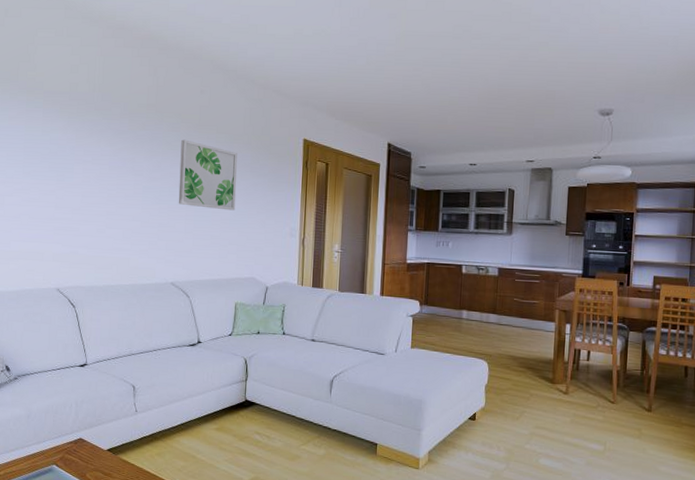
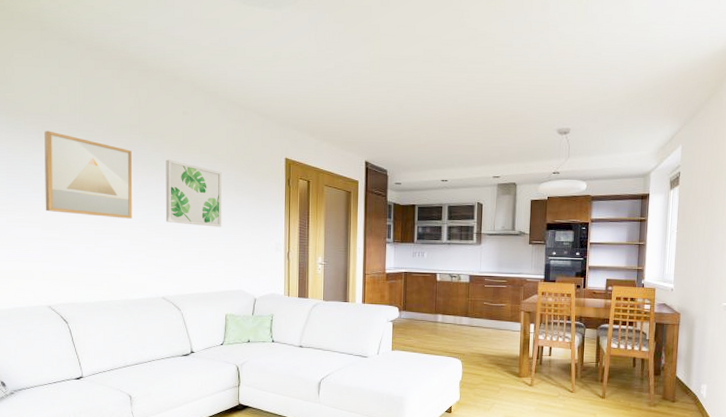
wall art: none [59,109,148,200] -> present [44,131,133,219]

